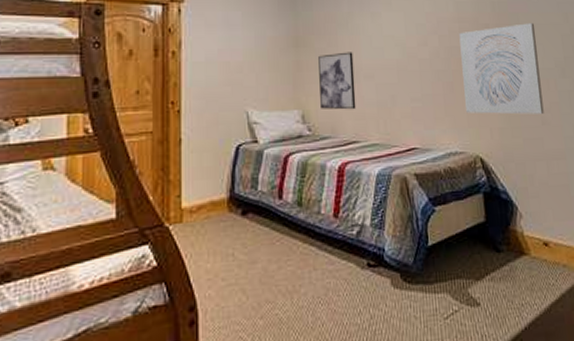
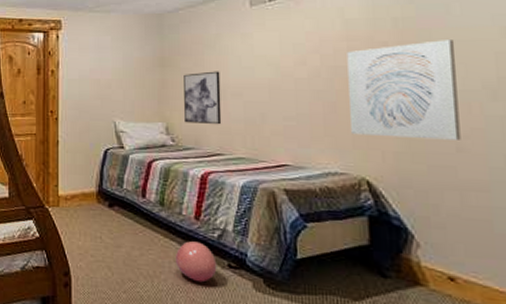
ball: none [314,243,357,290] -> present [175,241,217,283]

